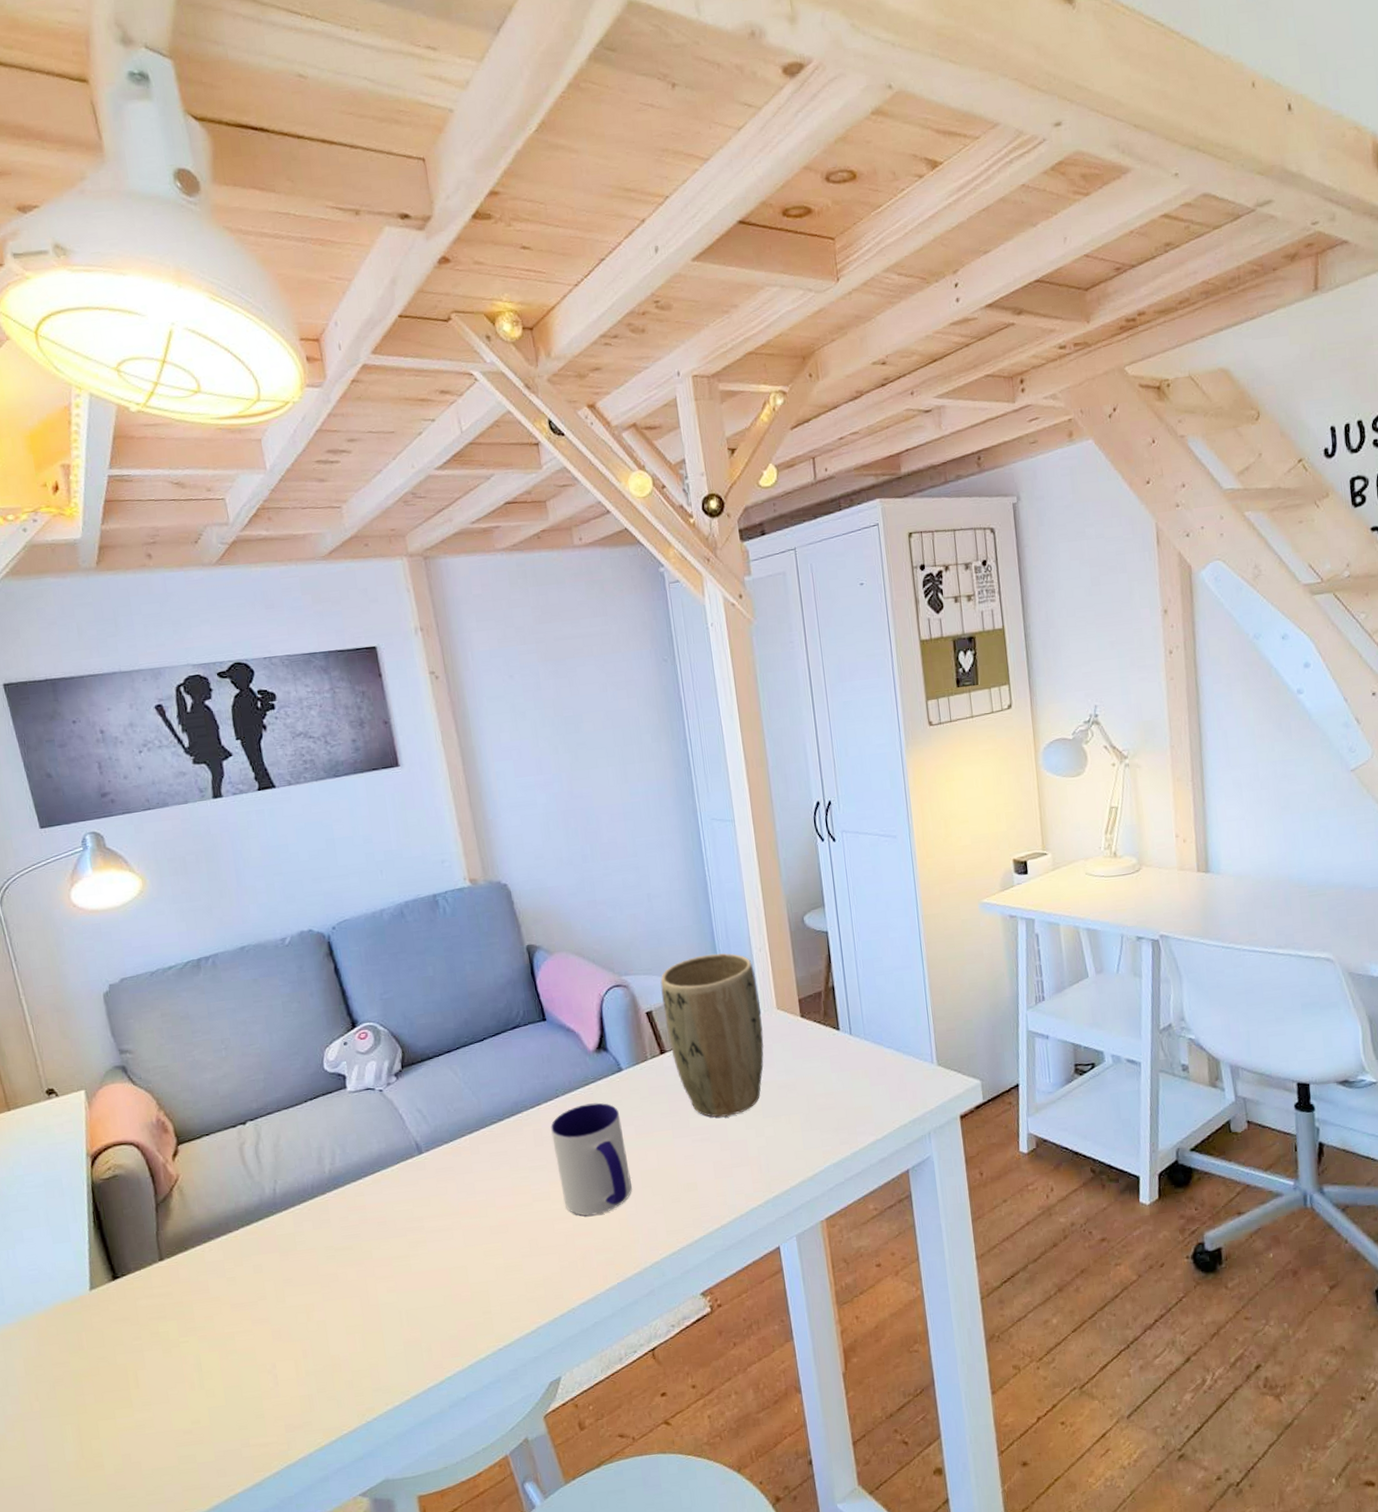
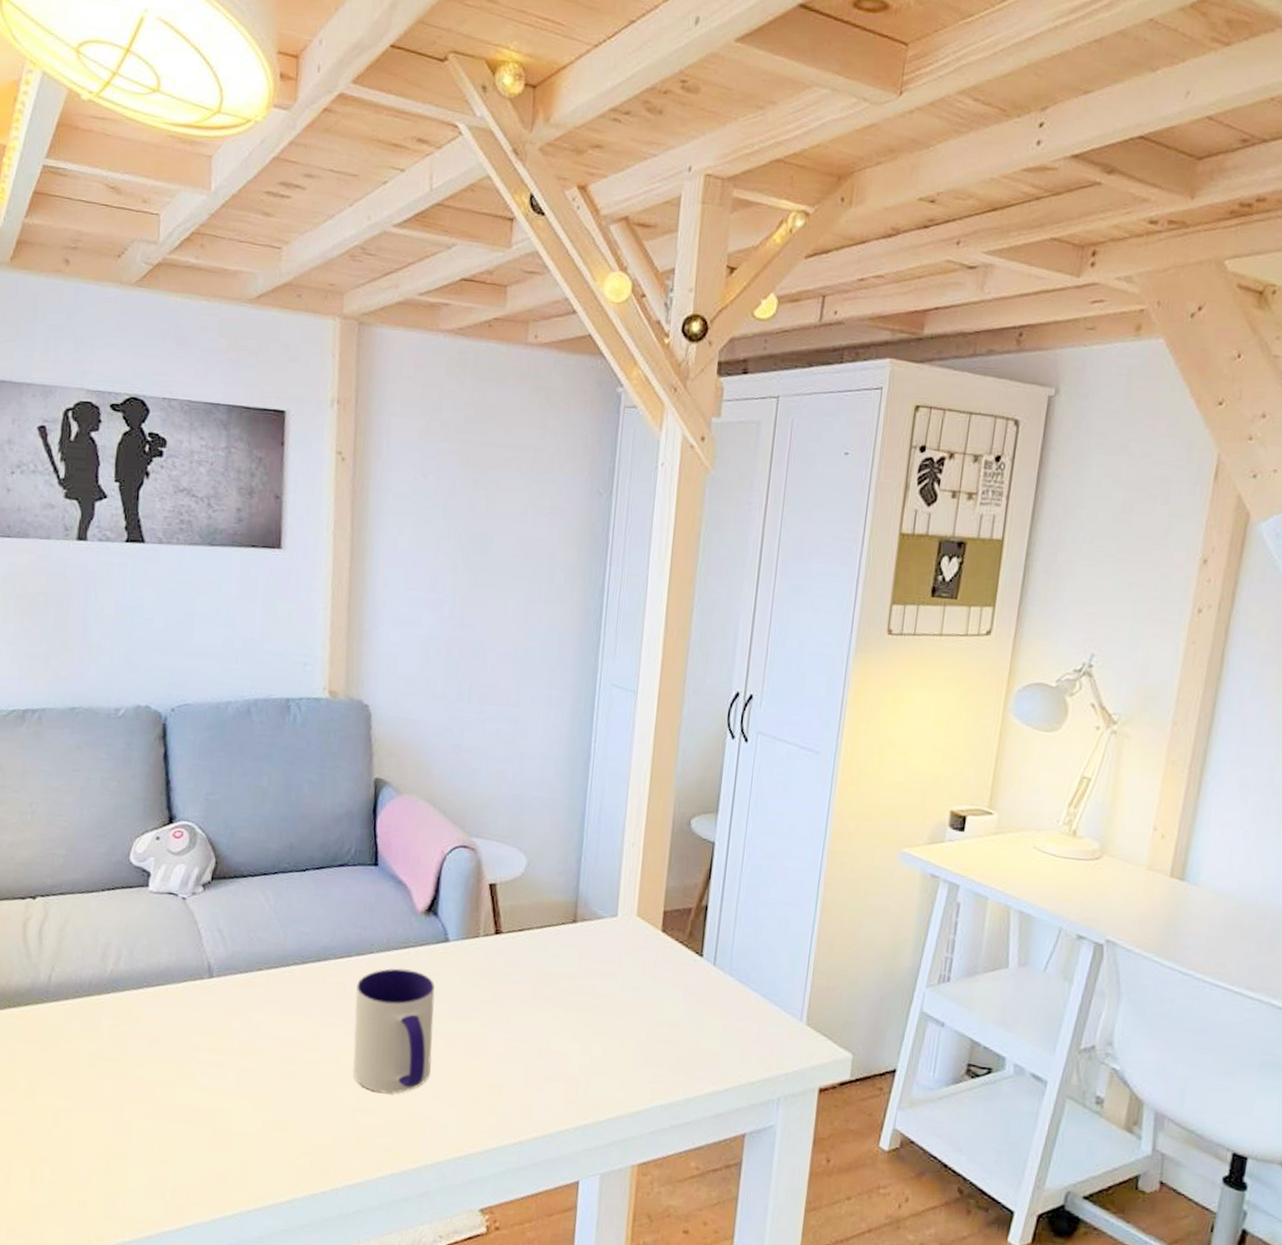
plant pot: present [660,953,764,1117] -> none [507,835,621,1022]

